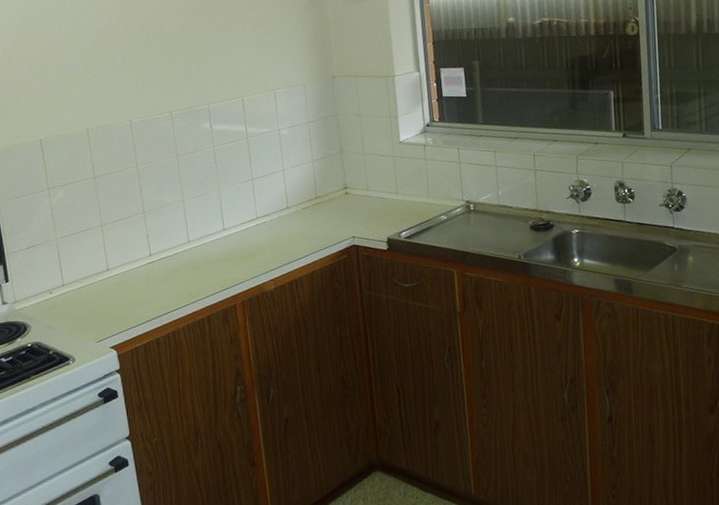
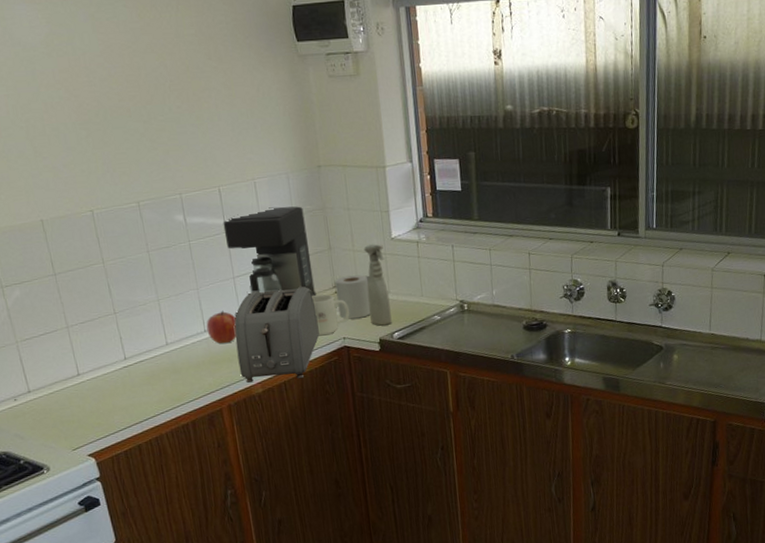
fruit: none [225,210,253,241] -> present [206,310,237,344]
coffee maker: none [244,113,328,216] -> present [223,206,317,317]
toaster: none [251,188,330,281] -> present [234,287,320,384]
mug: none [324,195,359,235] -> present [312,294,349,336]
paper towel roll: none [346,176,380,219] -> present [335,275,371,320]
spray bottle: none [373,147,400,226] -> present [363,243,392,326]

